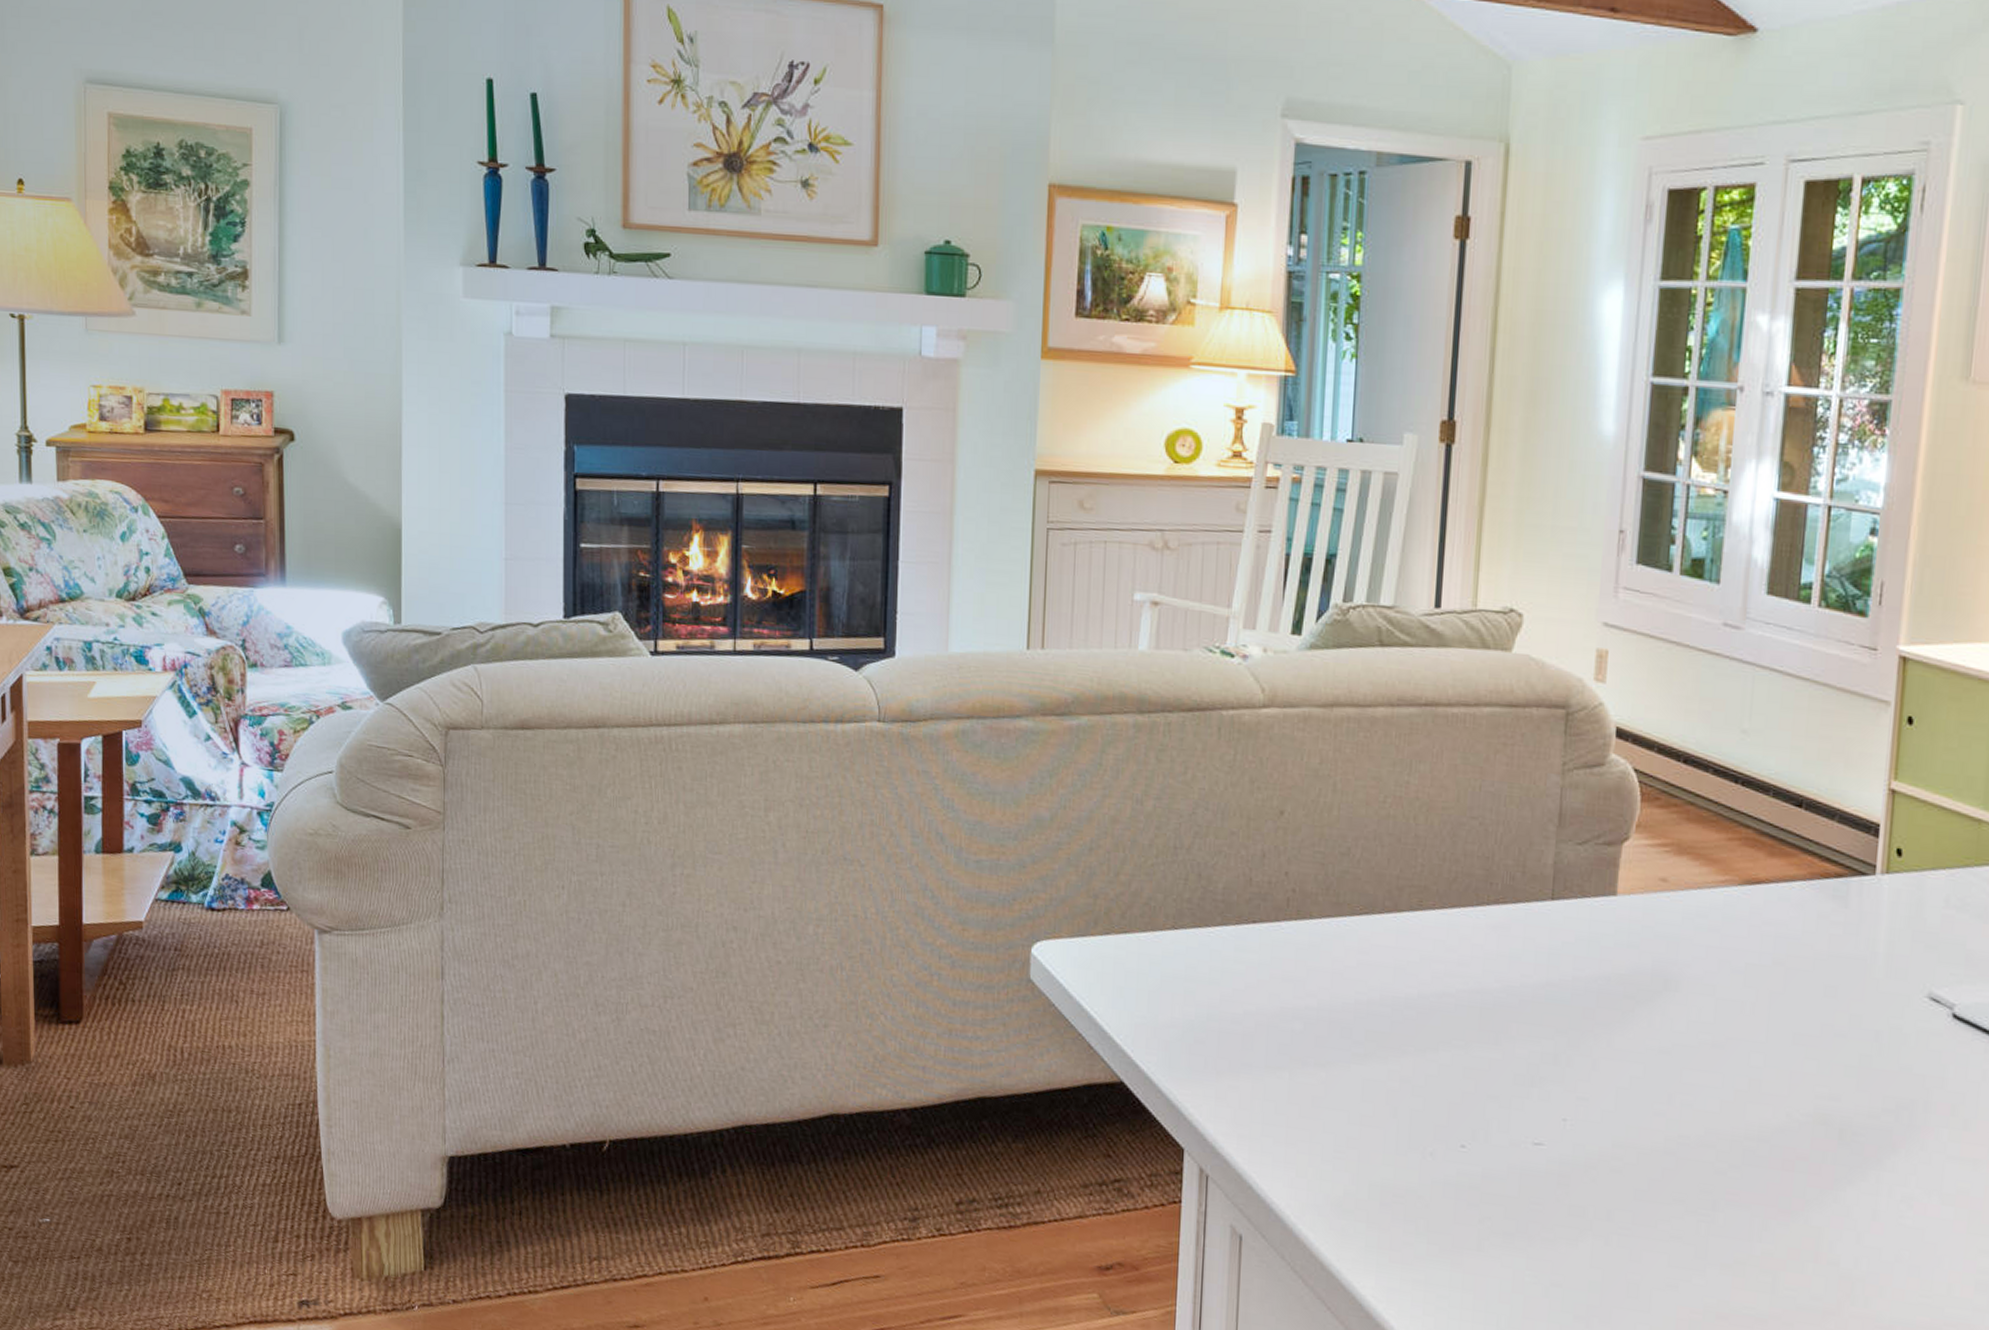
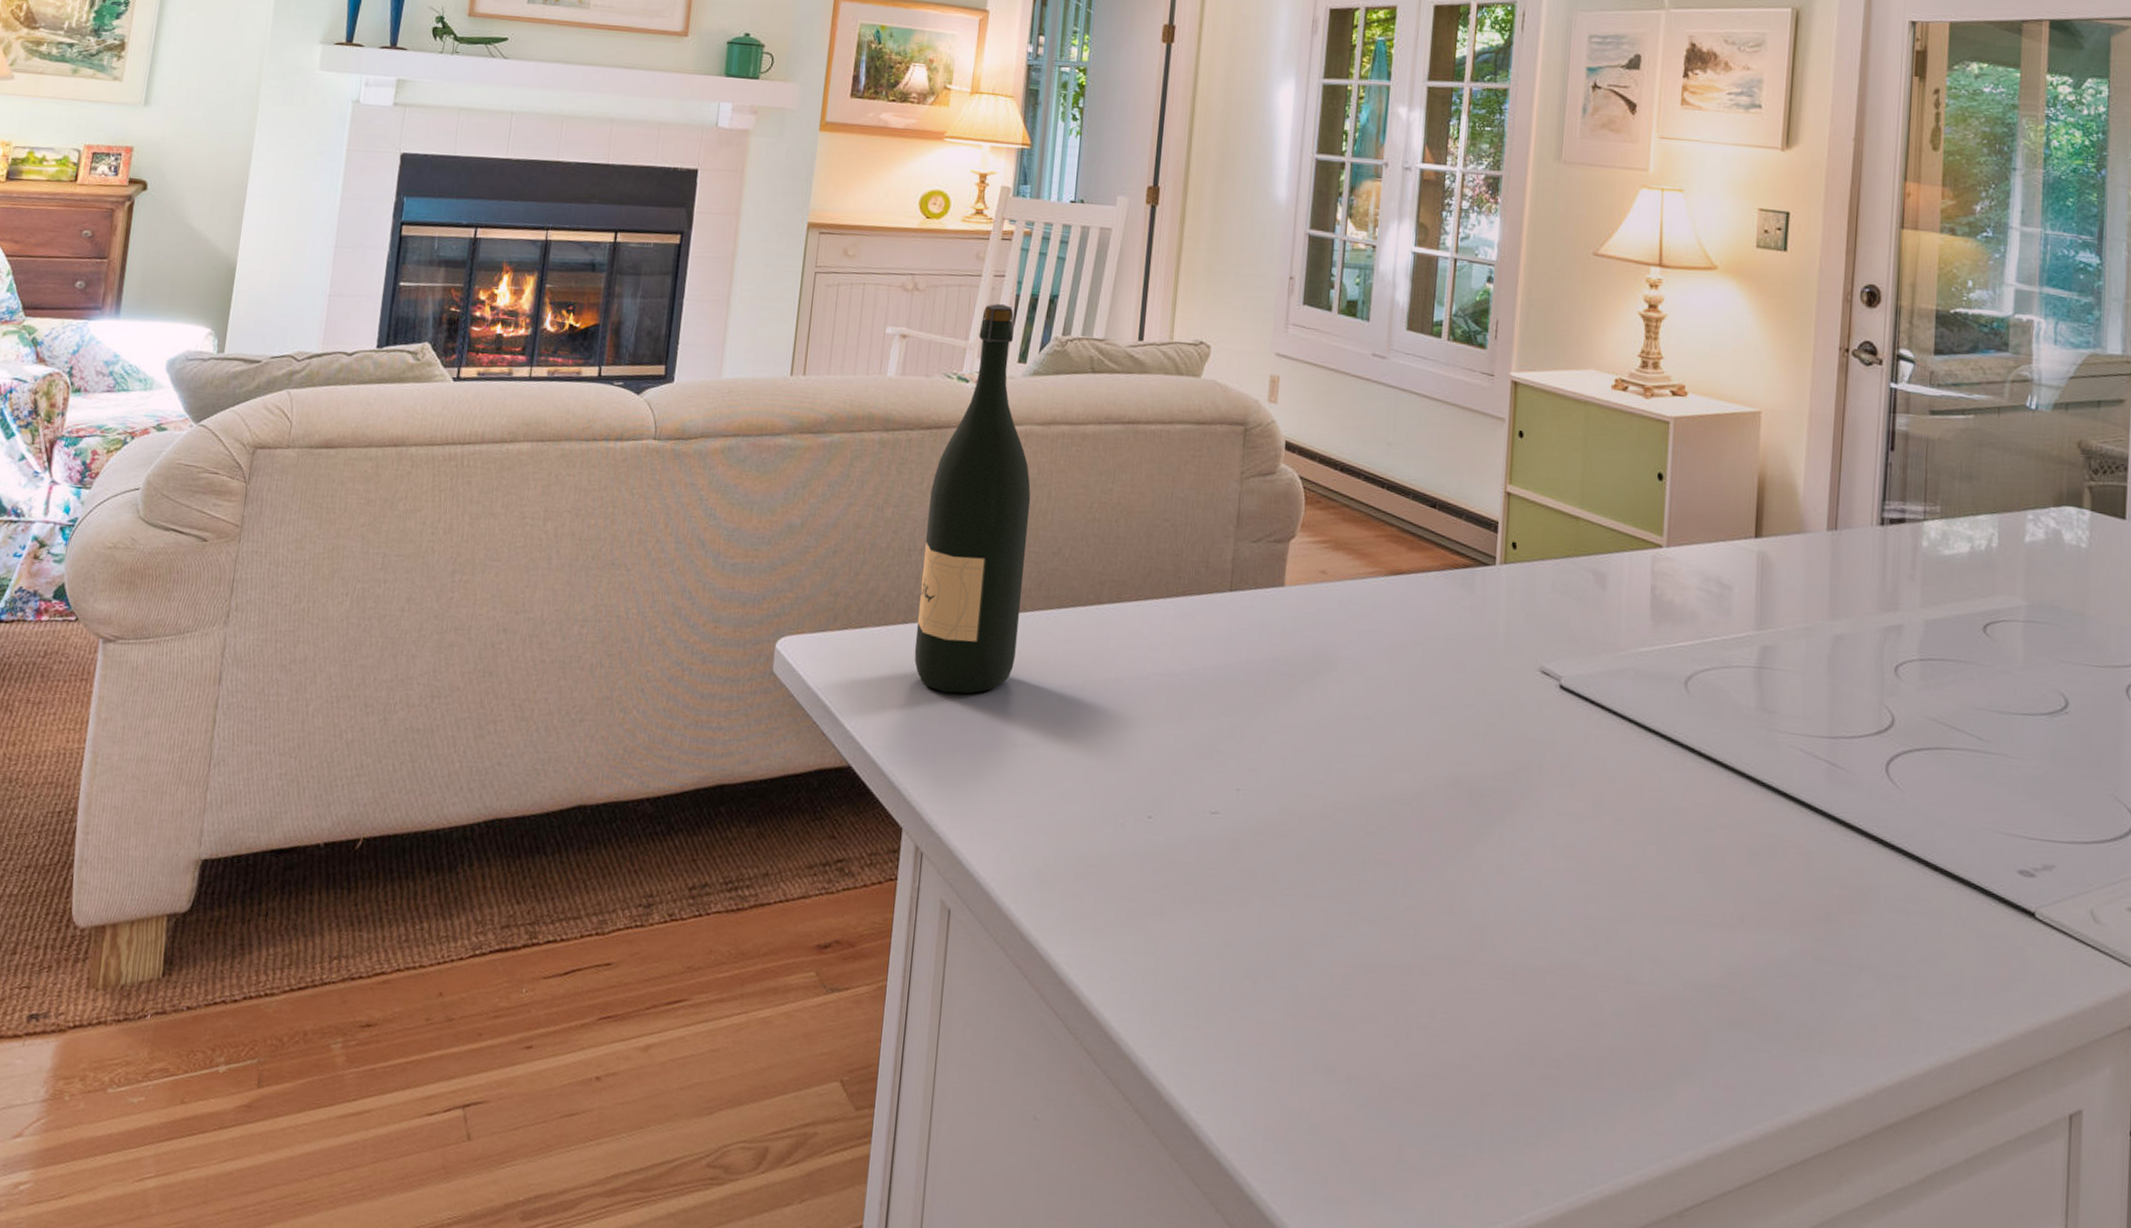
wine bottle: none [1187,565,1313,1008] -> present [914,304,1031,694]

